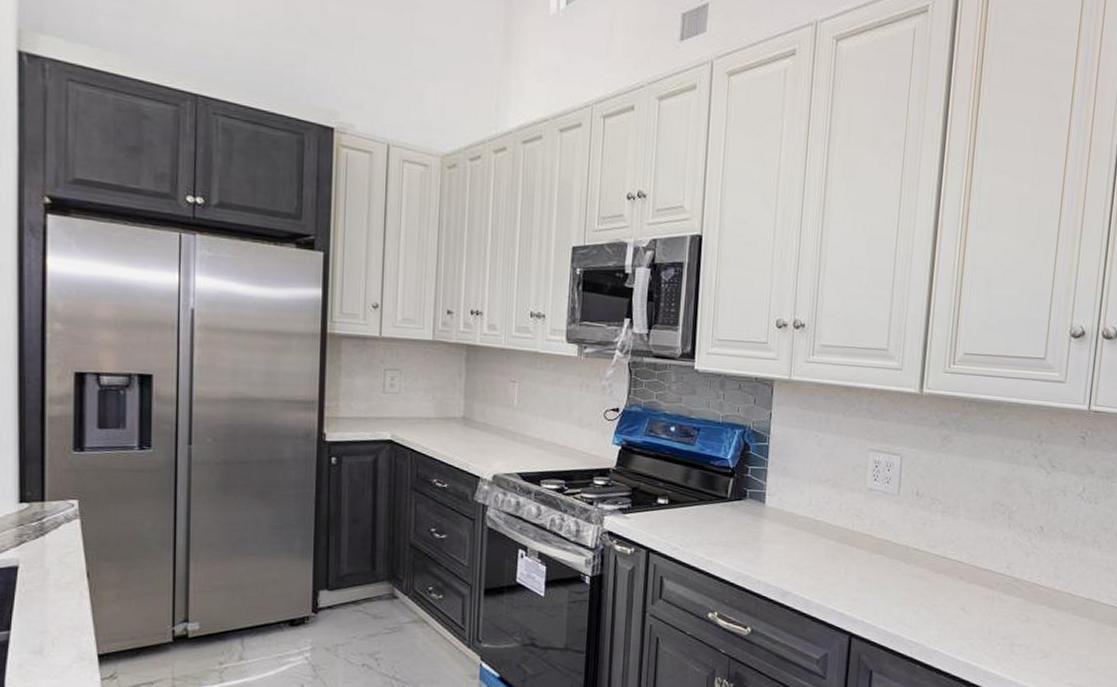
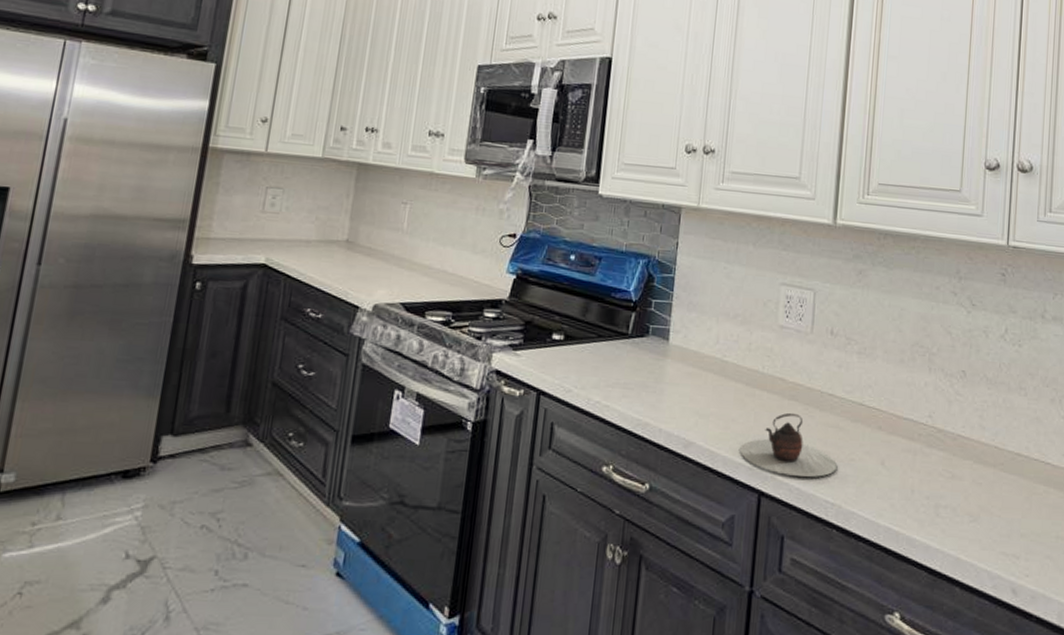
teapot: none [832,565,921,621] -> present [740,412,837,478]

